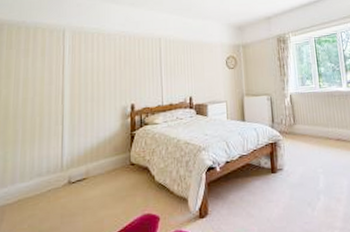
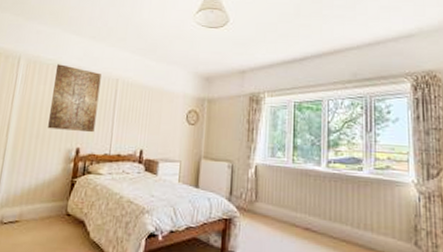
wall art: none [100,31,145,91] -> present [48,64,102,133]

